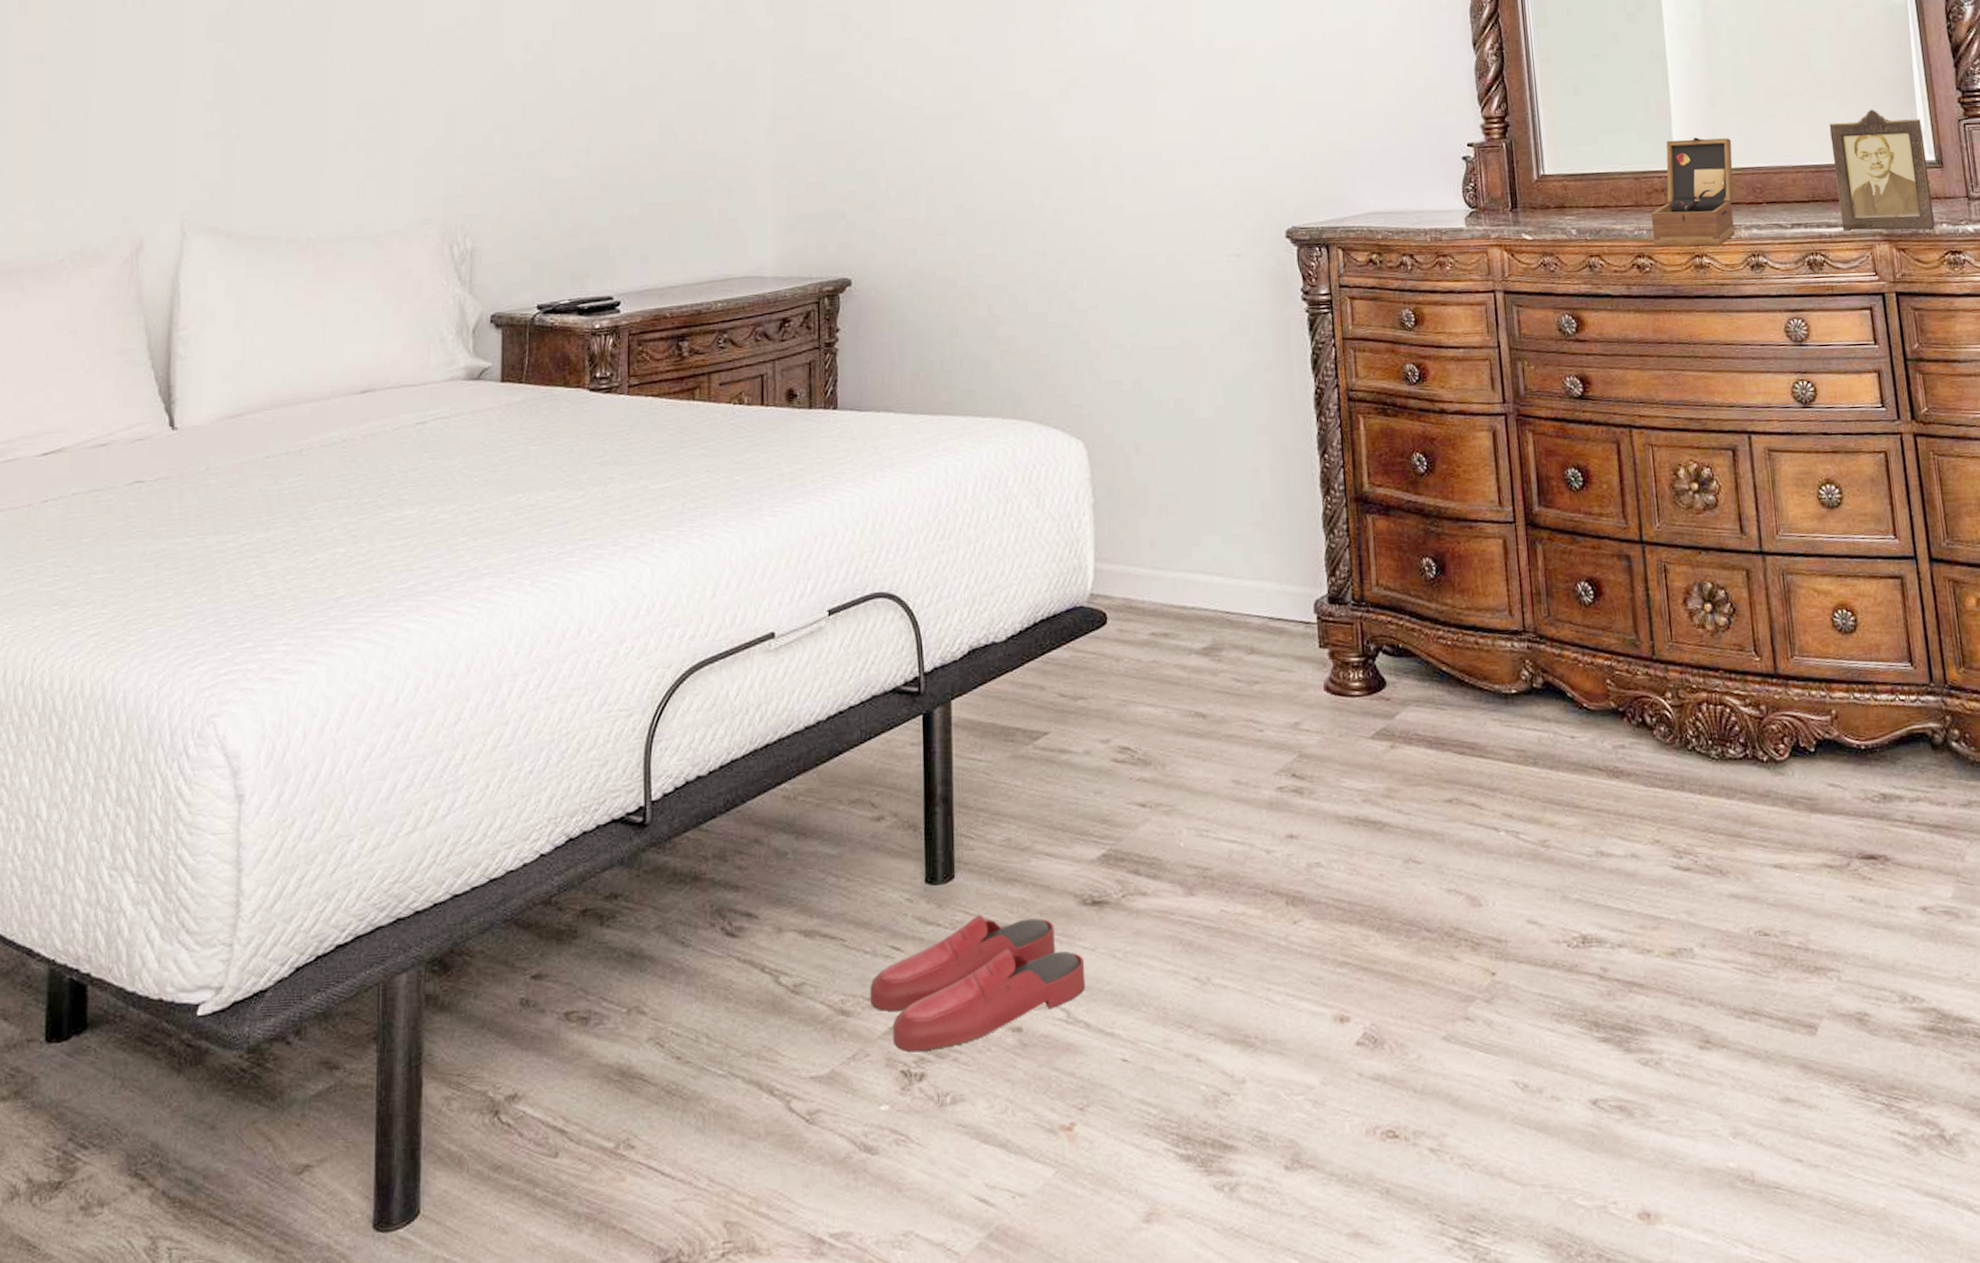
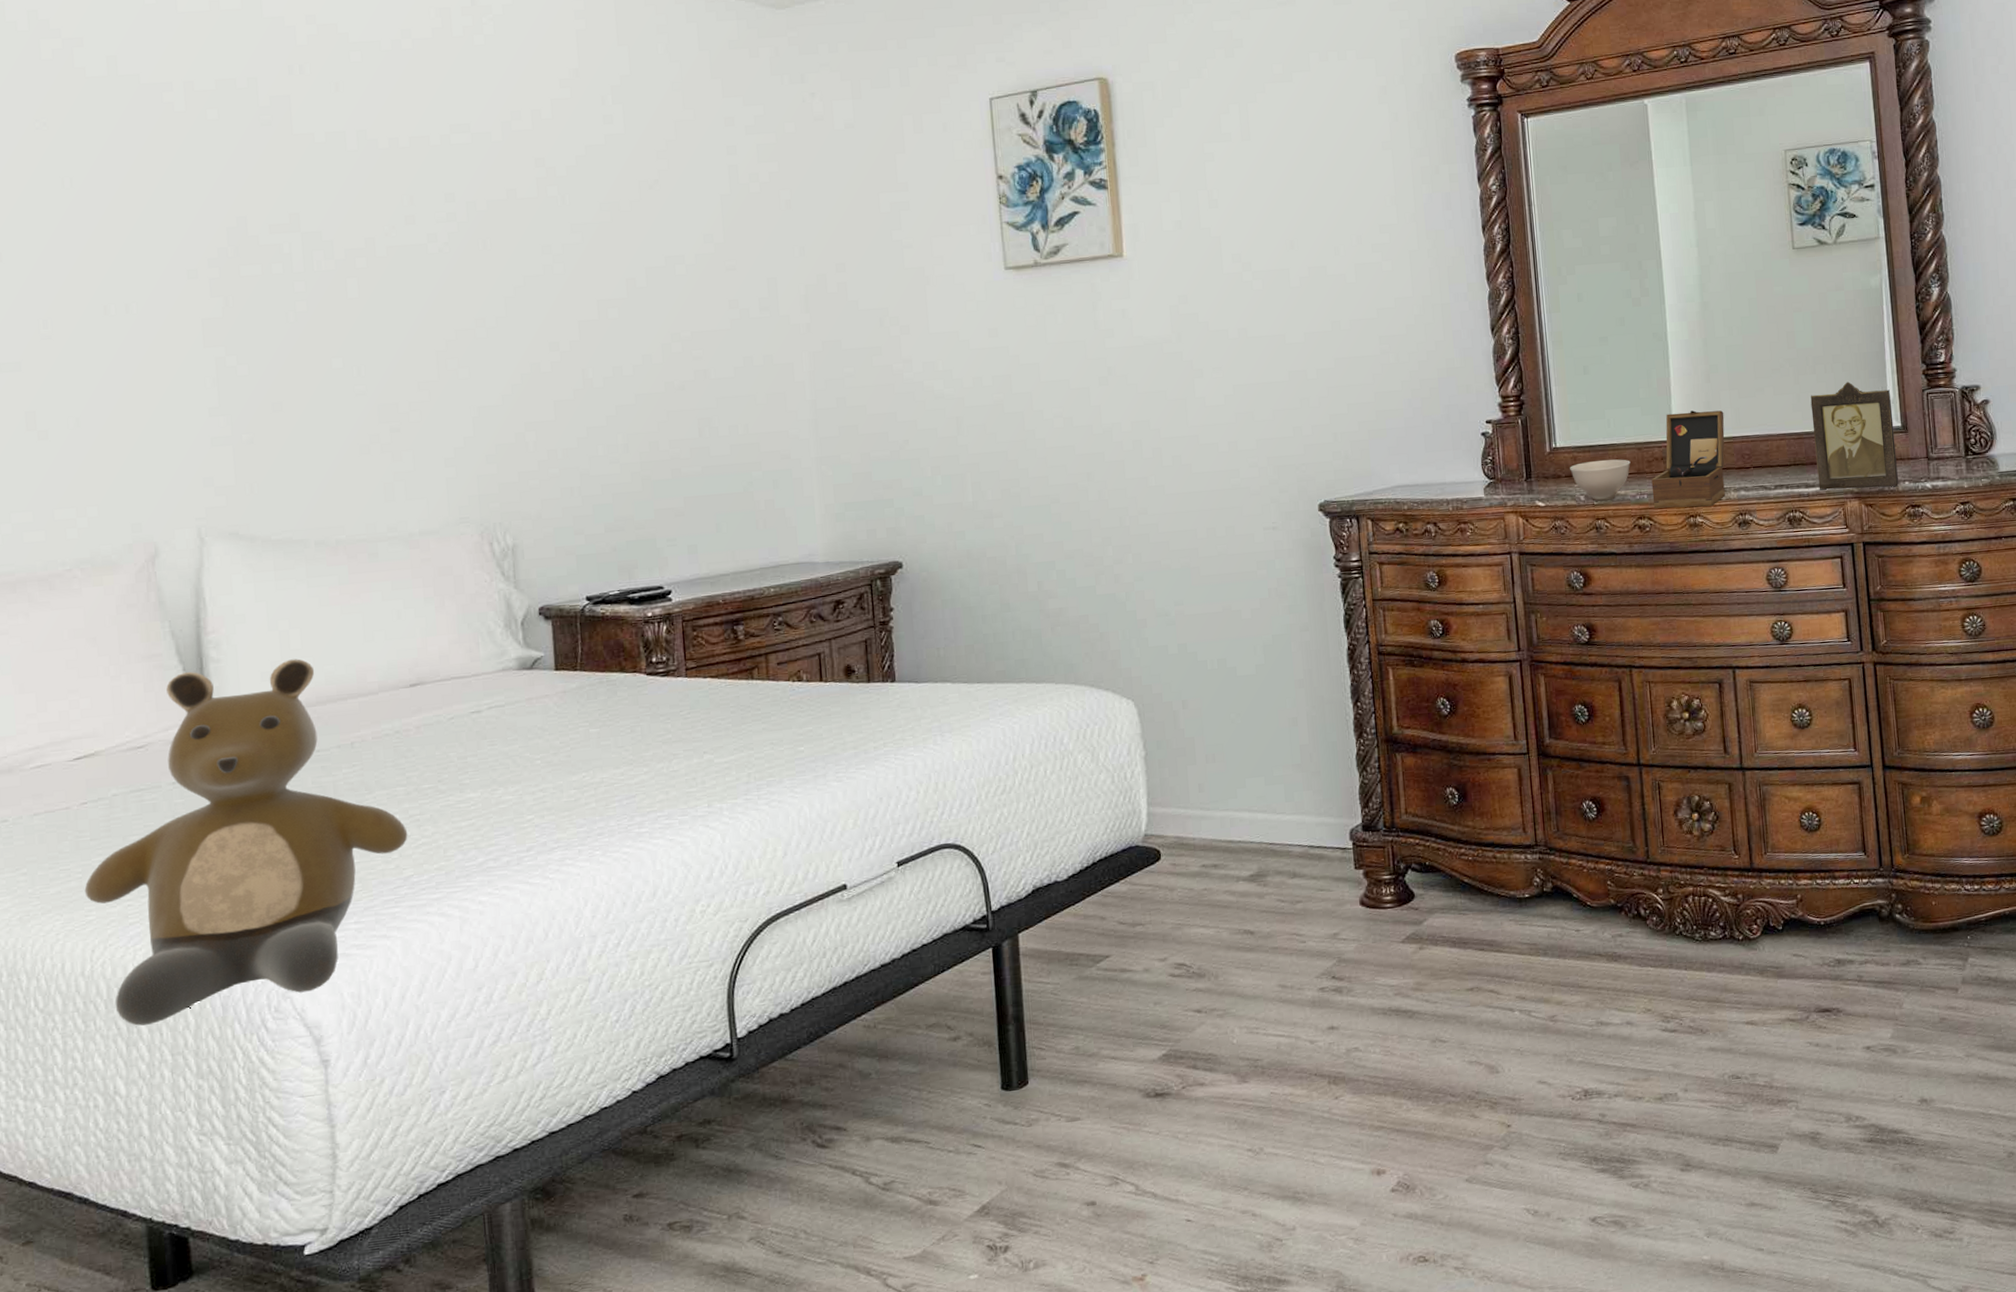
bear: none [34,359,344,744] -> present [84,659,408,1026]
slippers: present [870,914,1086,1053] -> none [955,1111,1152,1230]
bowl: none [1560,189,1628,237] -> present [1570,459,1631,502]

